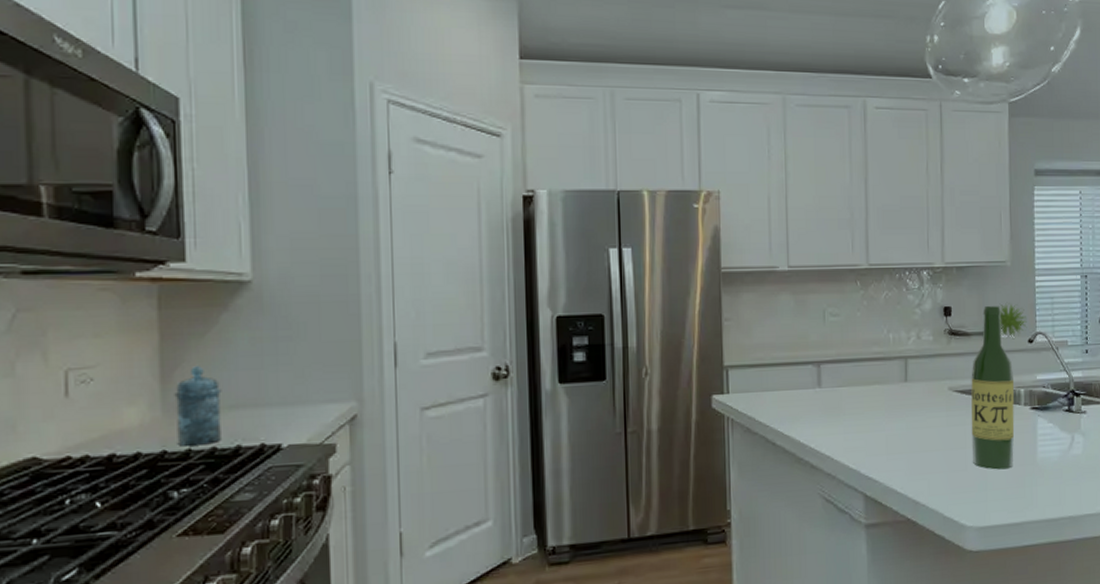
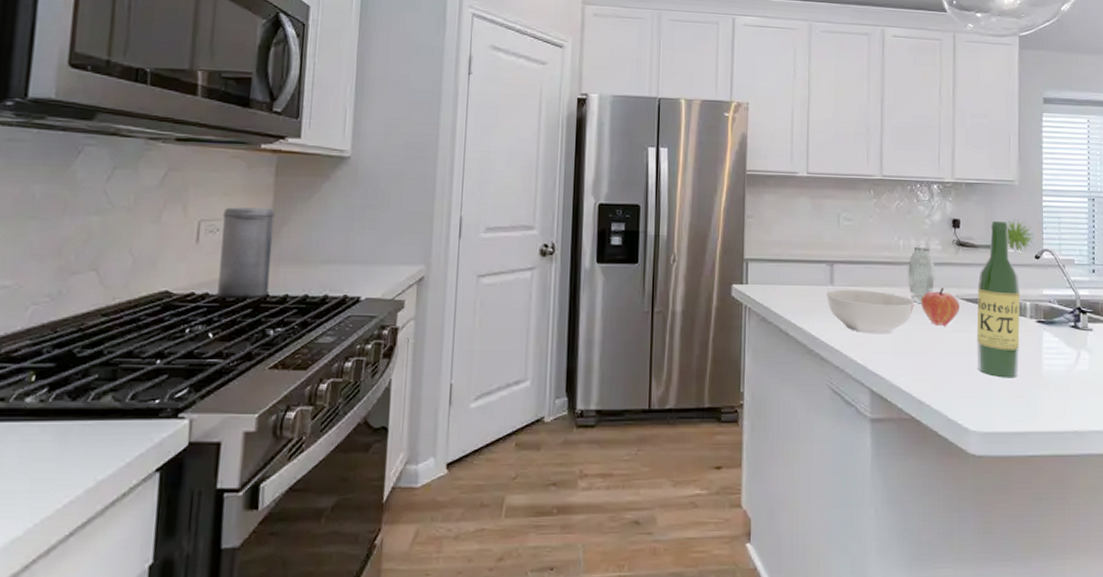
canister: none [96,349,168,462] -> present [216,207,275,300]
canister: present [174,366,222,446] -> none [278,225,318,292]
bowl: none [814,389,907,436] -> present [826,289,914,334]
vase: none [899,338,927,399] -> present [908,246,935,303]
fruit: none [913,380,953,421] -> present [920,287,959,326]

